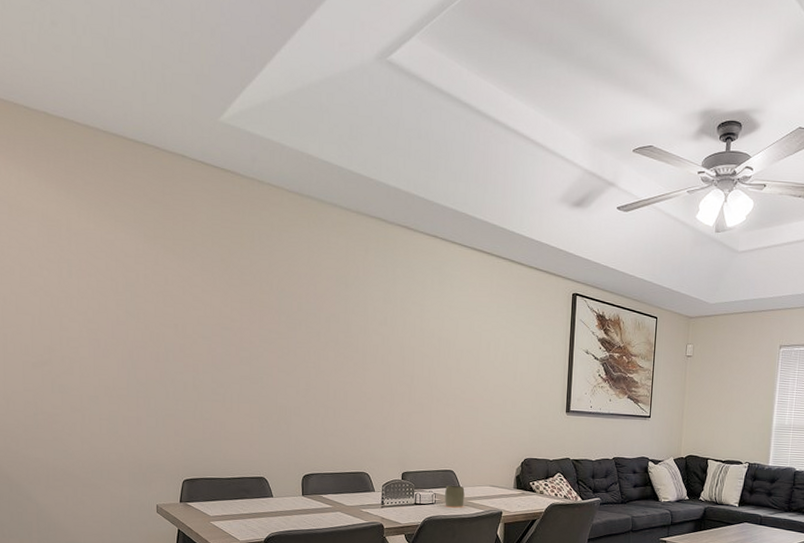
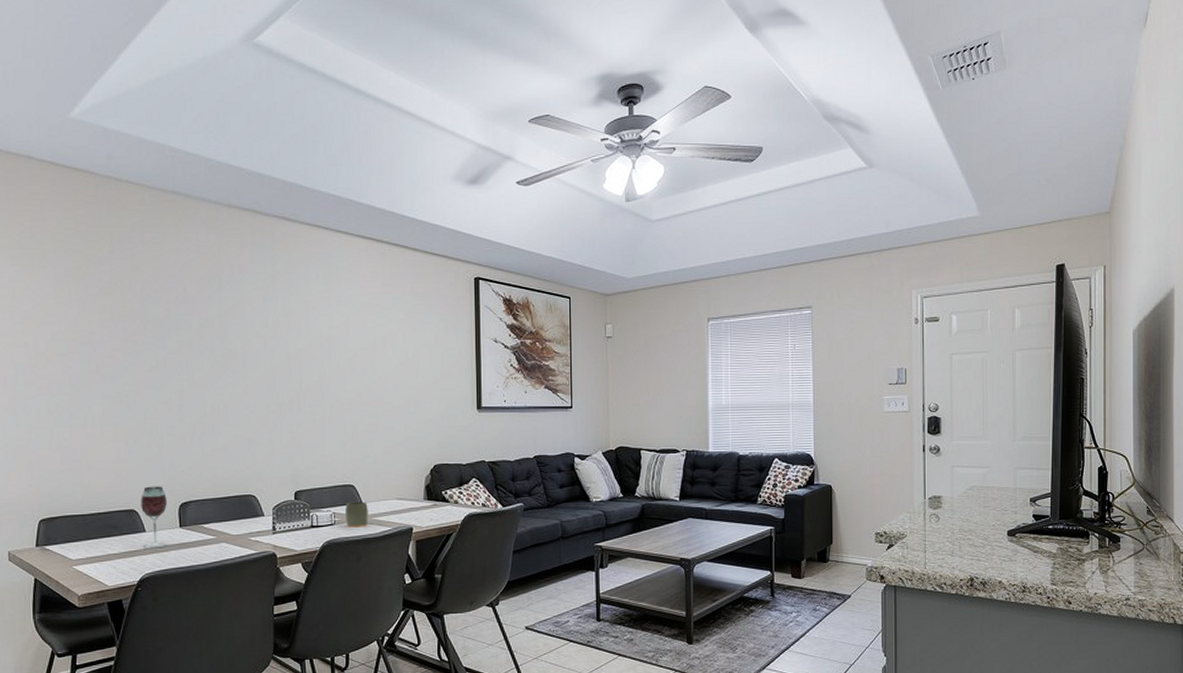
wineglass: none [270,458,292,512] -> present [141,486,167,549]

